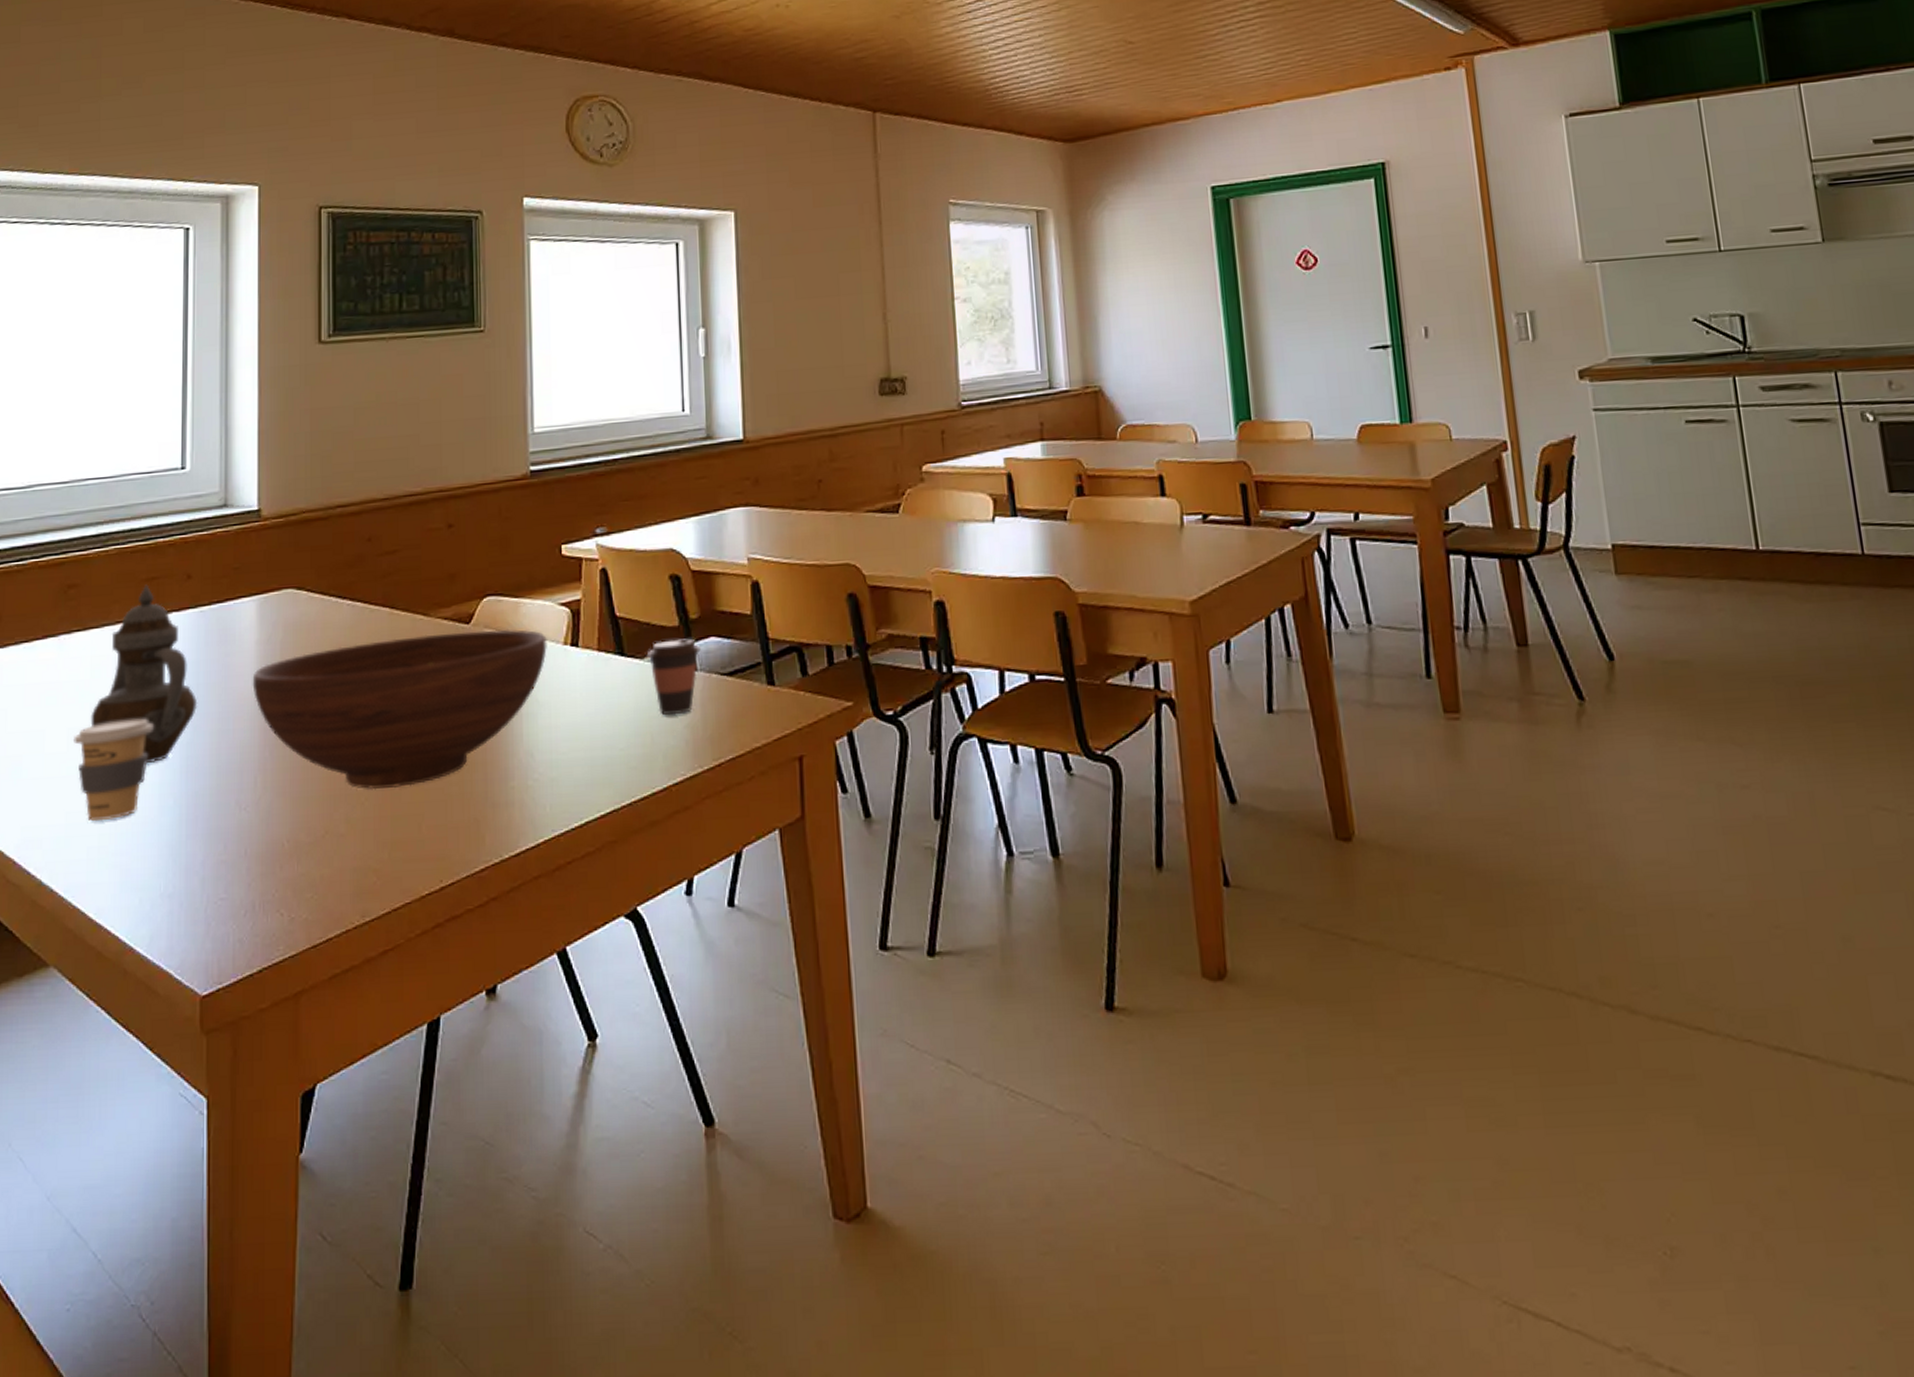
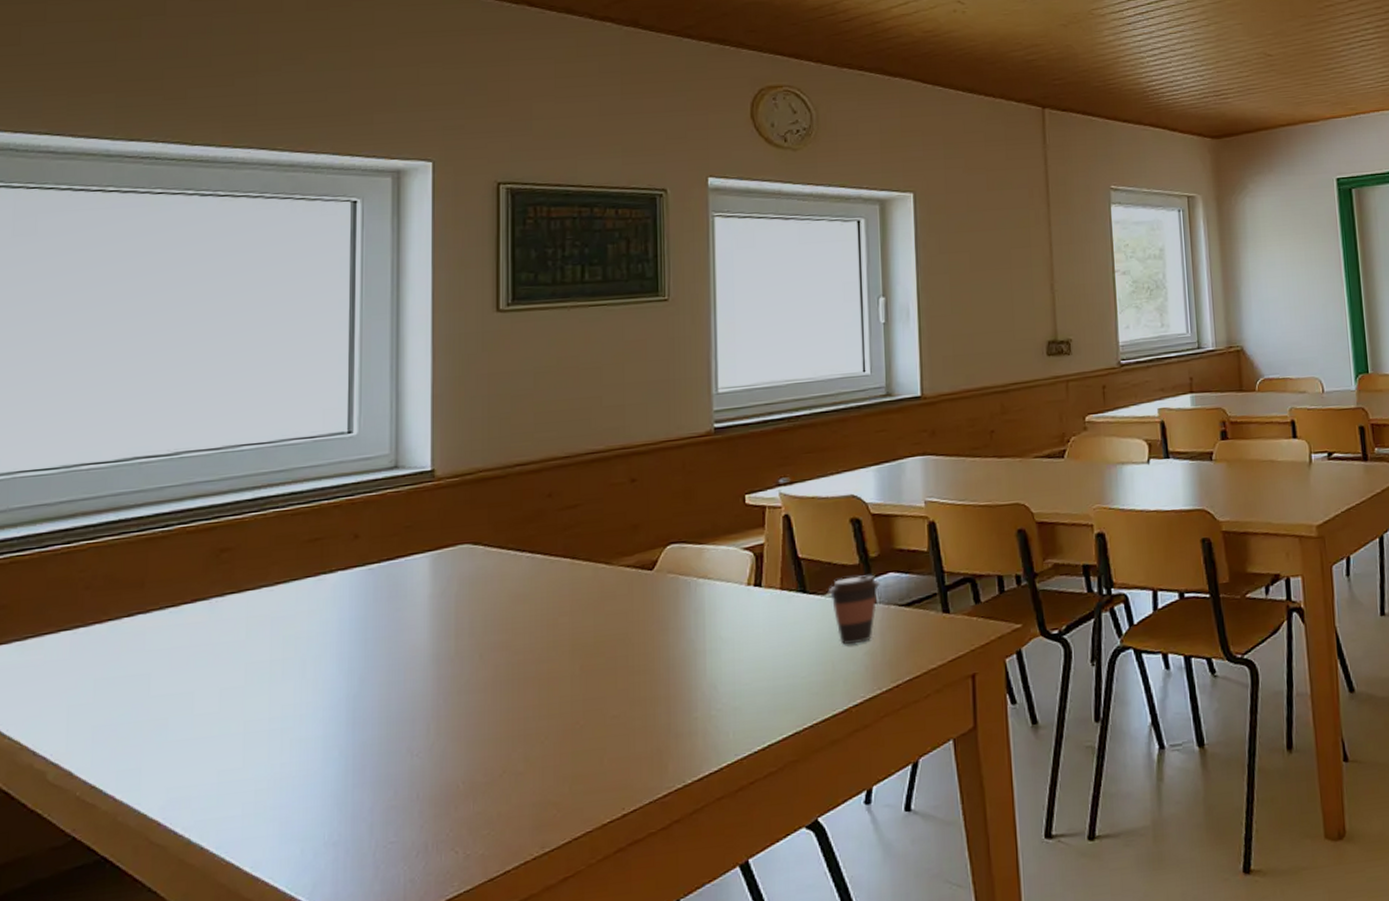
coffee cup: present [74,718,154,822] -> none [227,675,317,778]
teapot: present [90,584,198,764] -> none [246,545,366,719]
fruit bowl: present [252,629,547,790] -> none [425,573,731,729]

